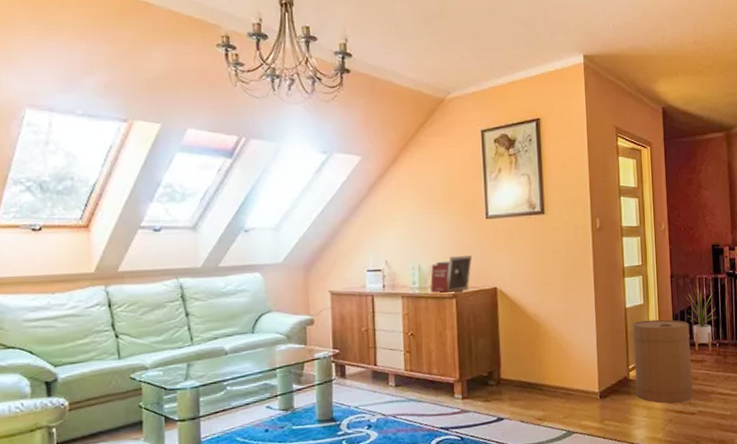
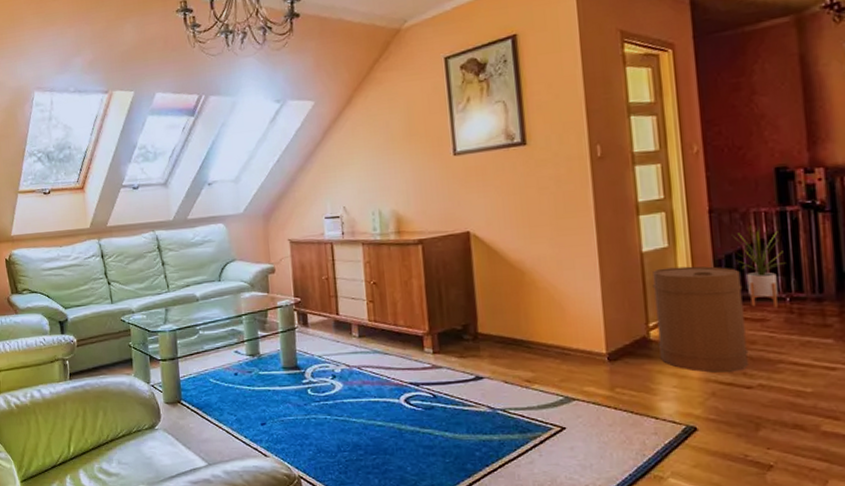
books: present [430,261,450,293] -> none [392,204,414,239]
picture frame: present [446,256,473,294] -> none [410,197,440,240]

